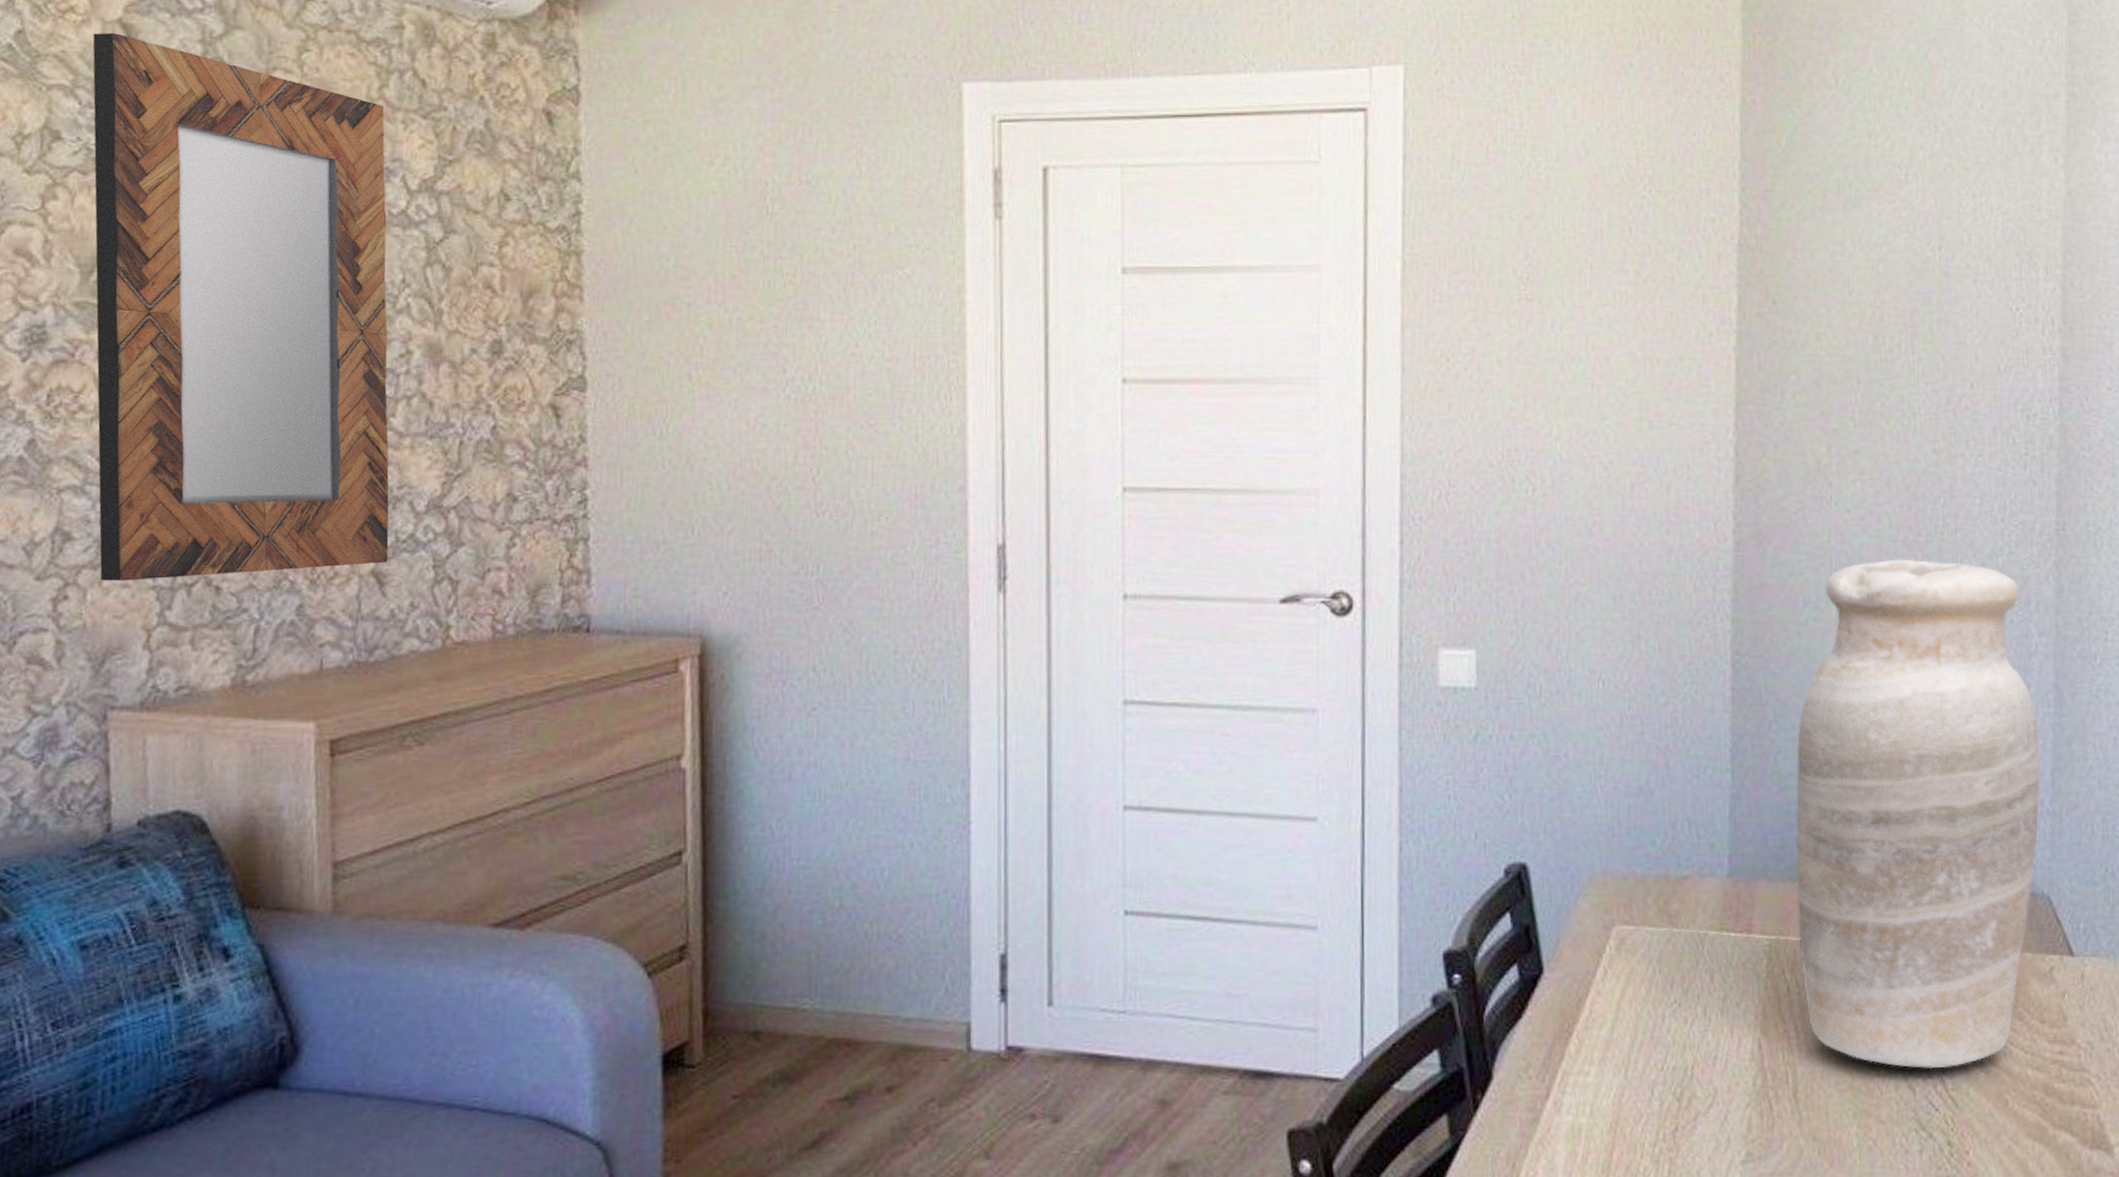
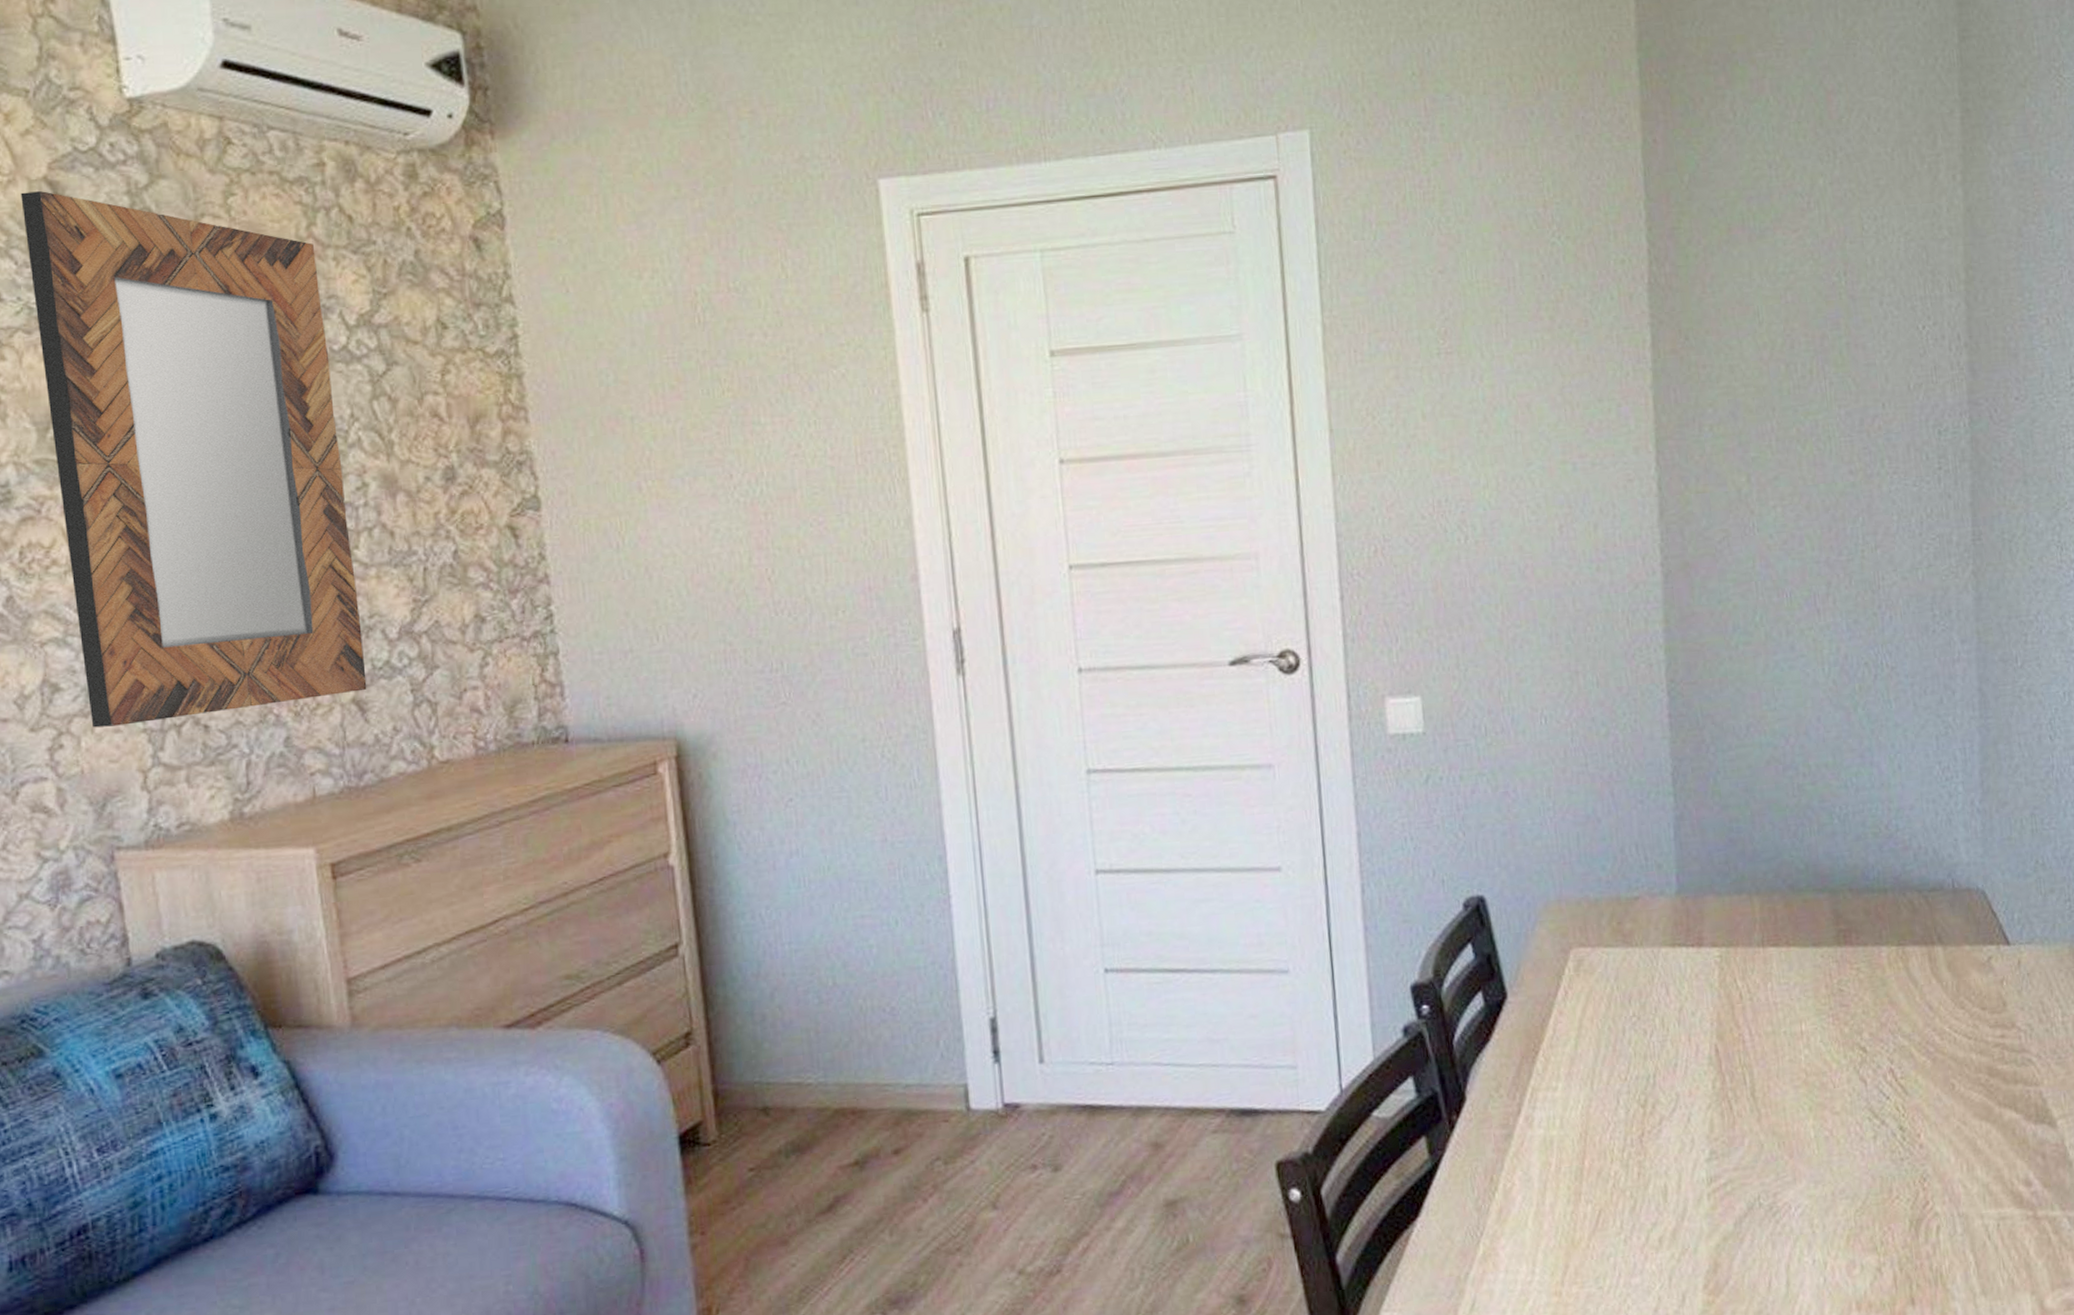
vase: present [1795,559,2041,1069] -> none [1734,578,1970,1061]

